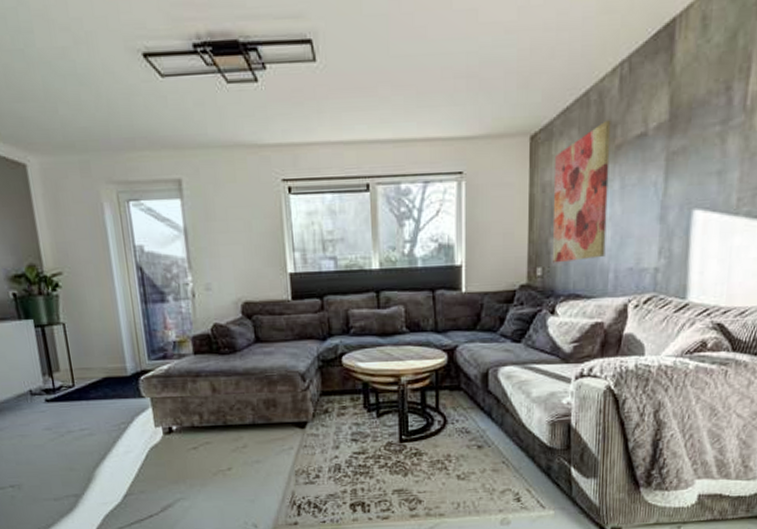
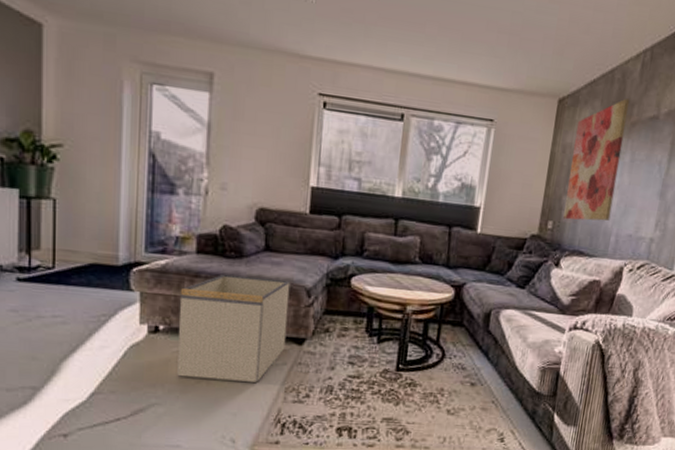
storage bin: none [185,367,289,471] -> present [177,274,291,382]

